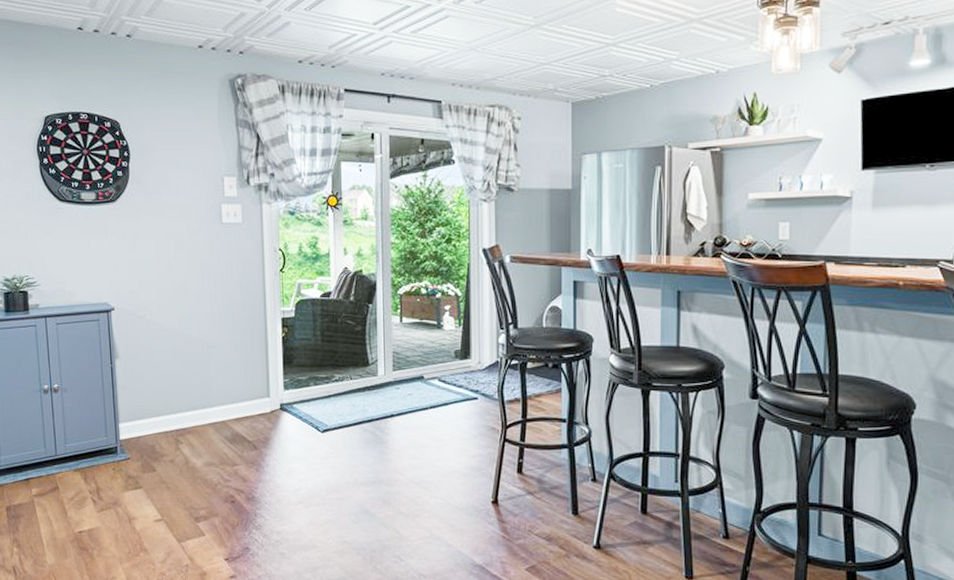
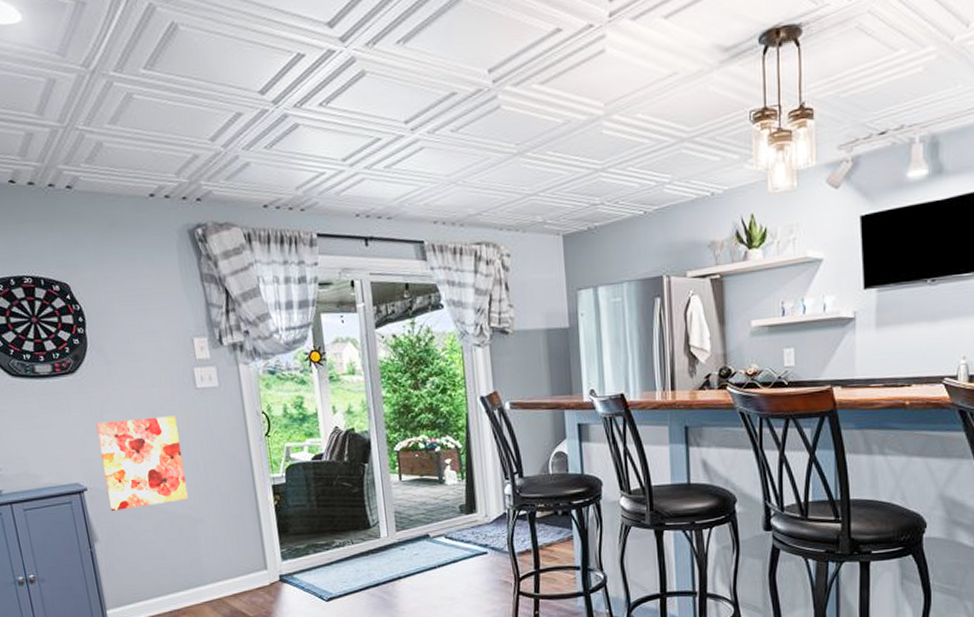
wall art: none [128,247,204,332] -> present [95,415,188,512]

